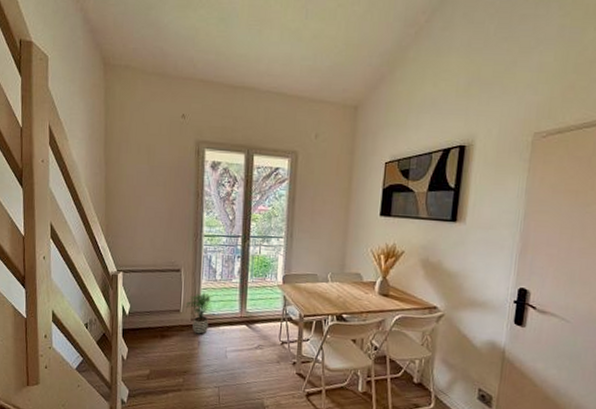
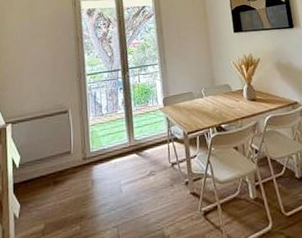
potted plant: present [185,292,213,336] -> none [75,128,102,174]

